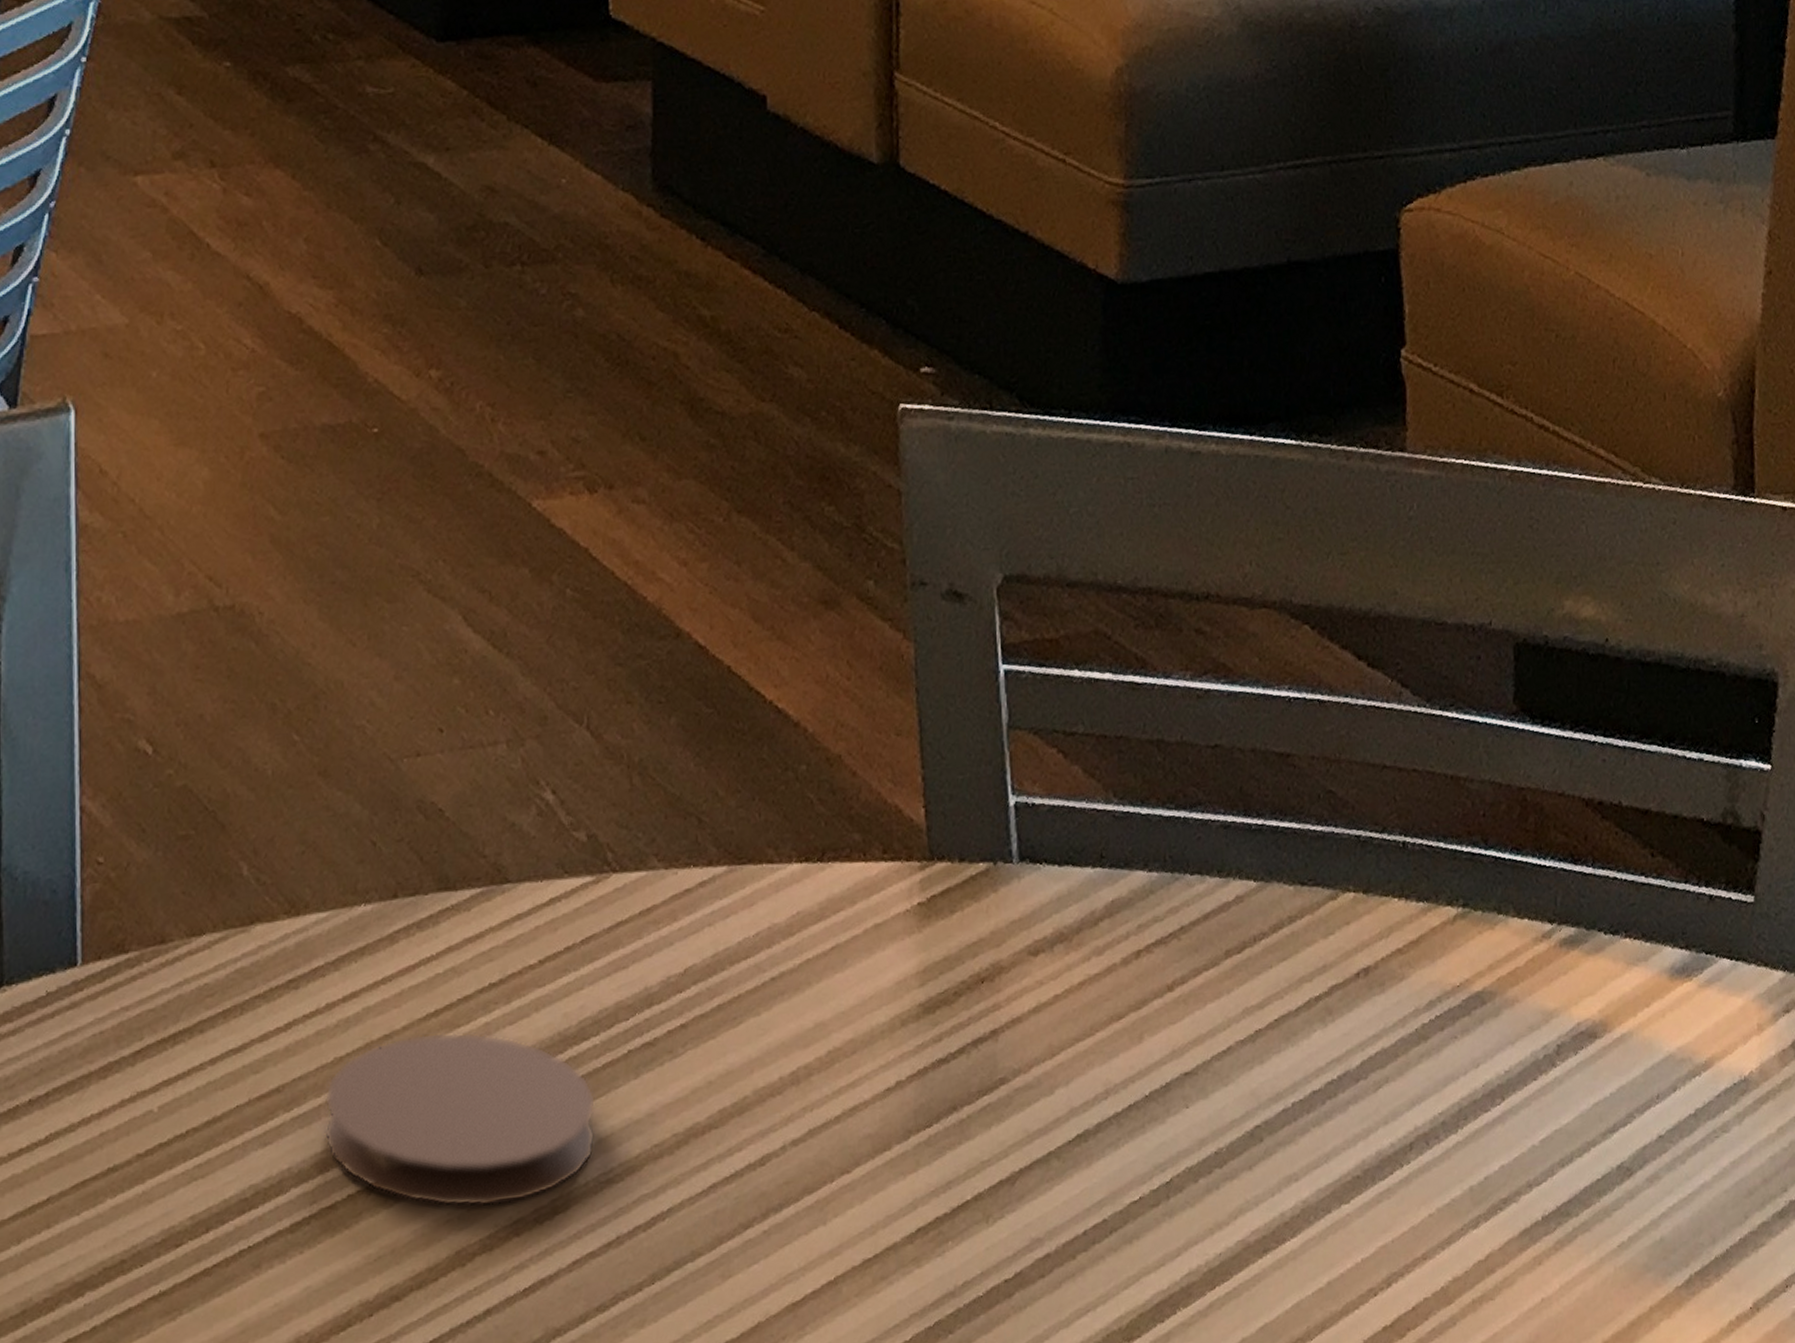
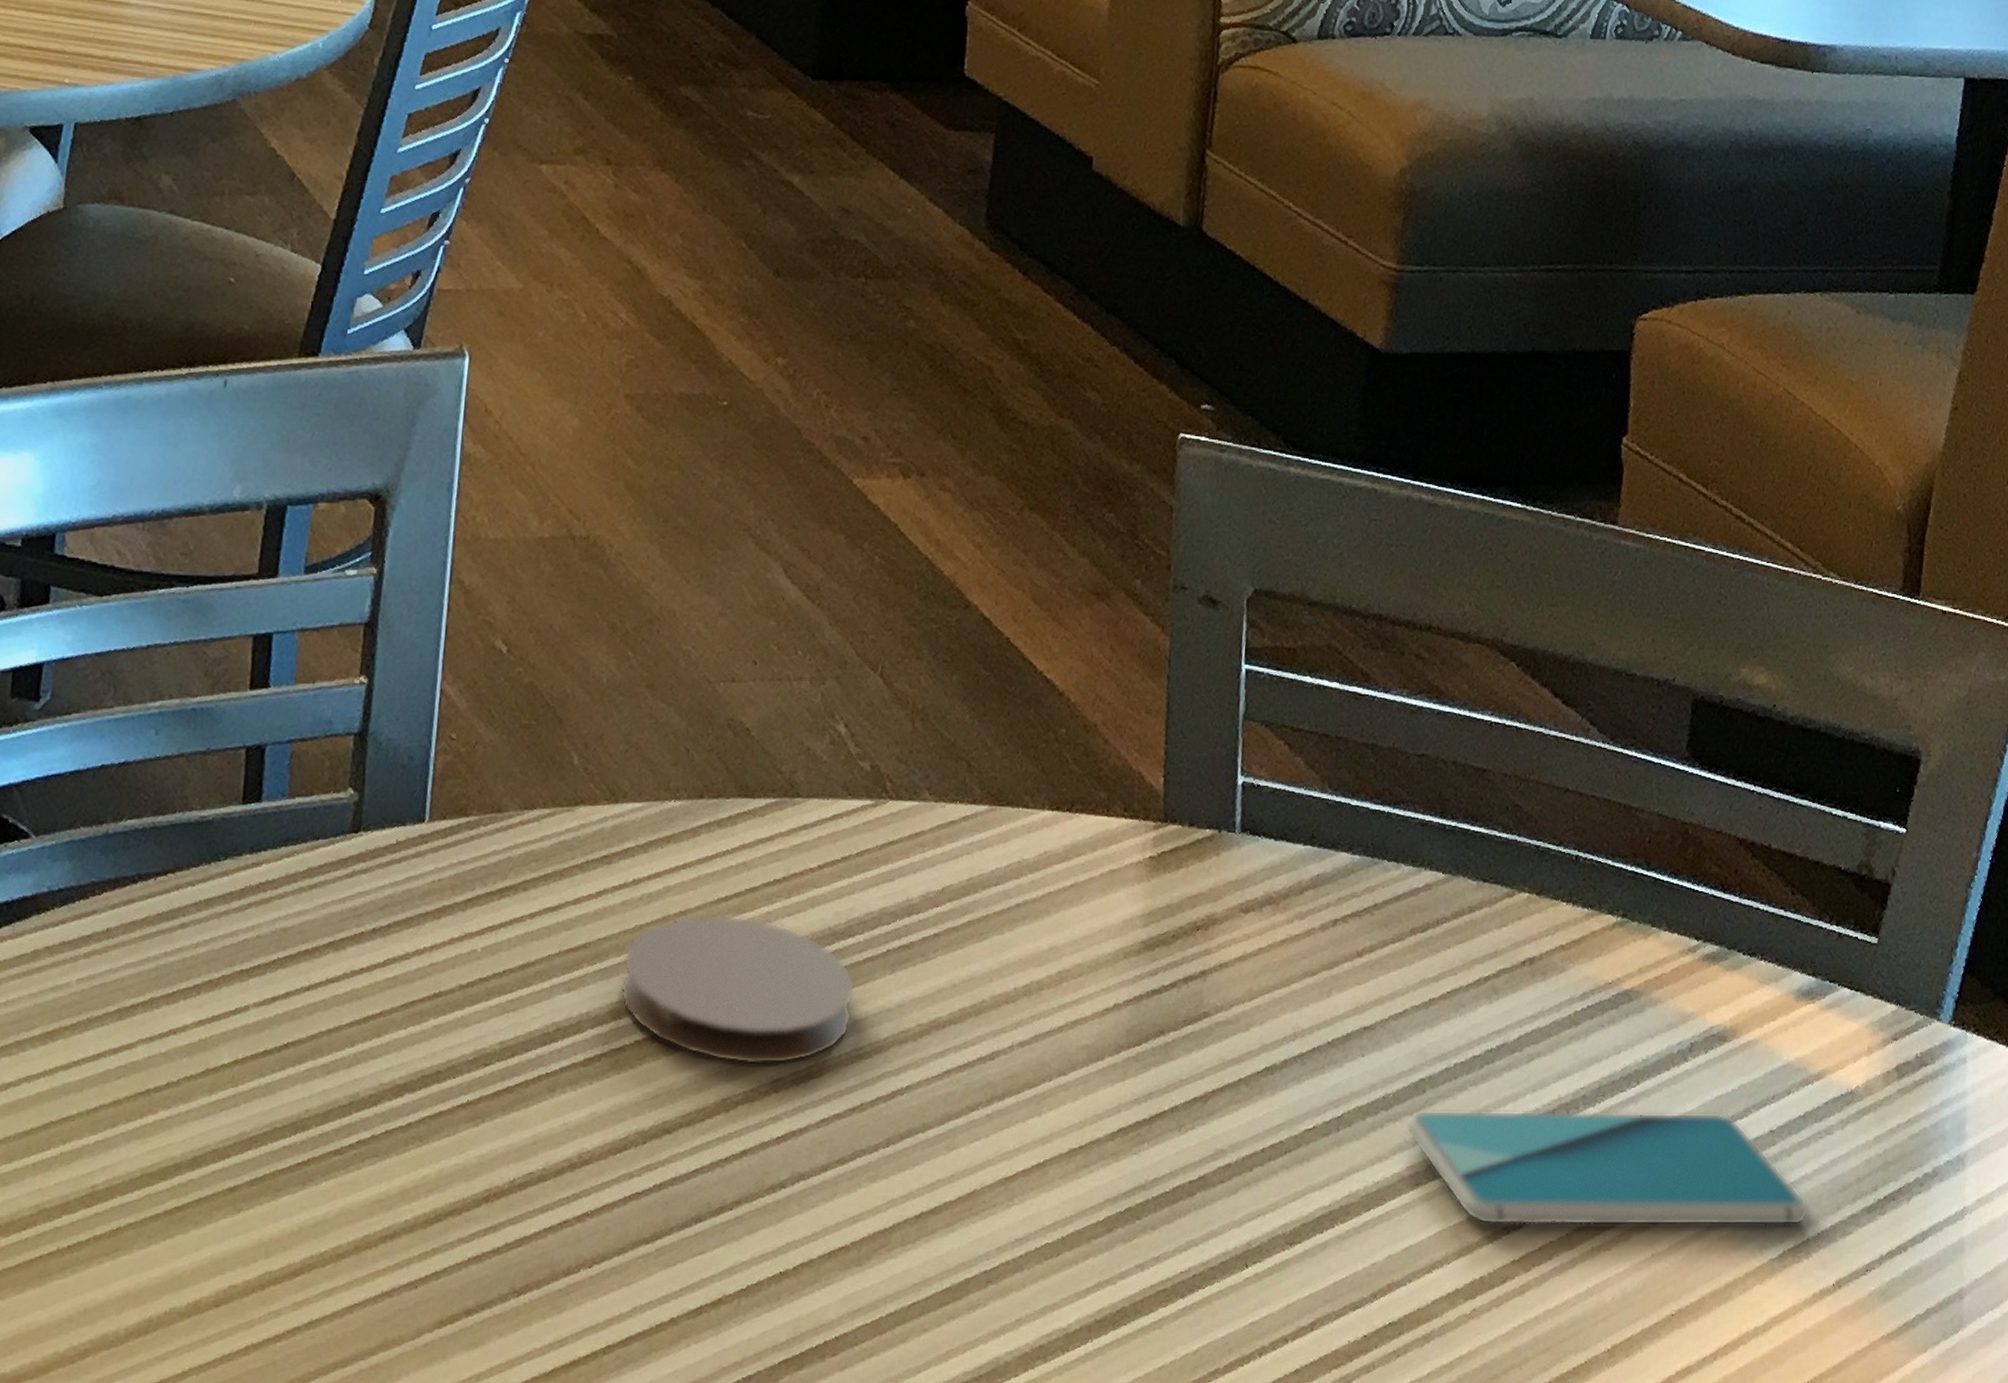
smartphone: none [1246,1123,1714,1288] -> present [1406,1110,1809,1226]

